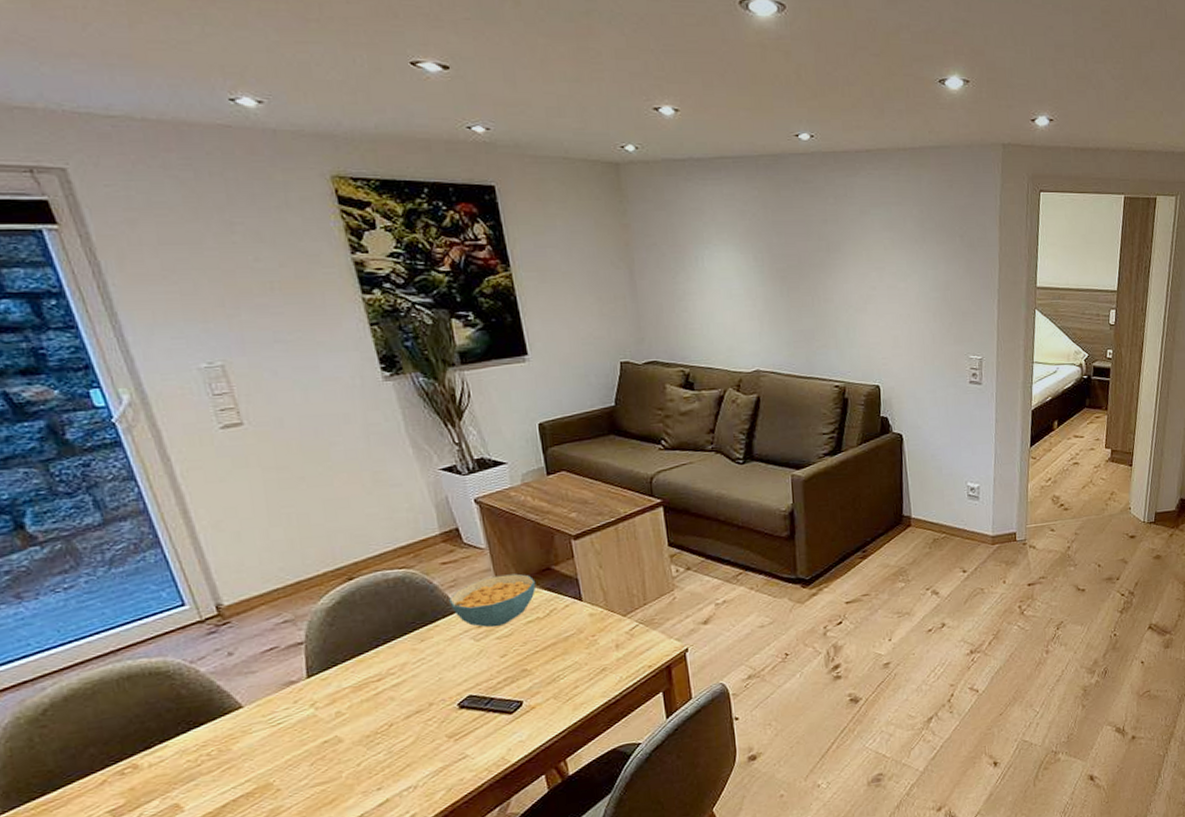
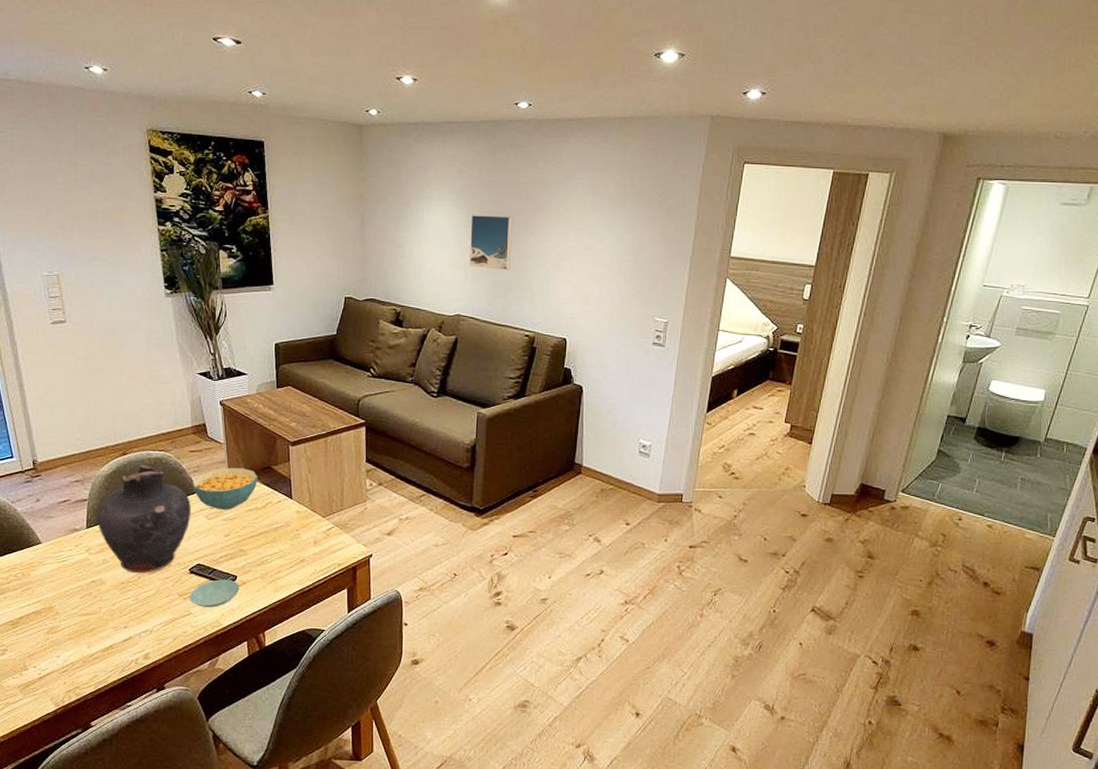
vase: none [319,589,453,722] -> present [96,465,191,574]
saucer: none [462,707,528,746] -> present [189,579,240,608]
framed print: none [759,258,810,318] -> present [470,215,513,270]

